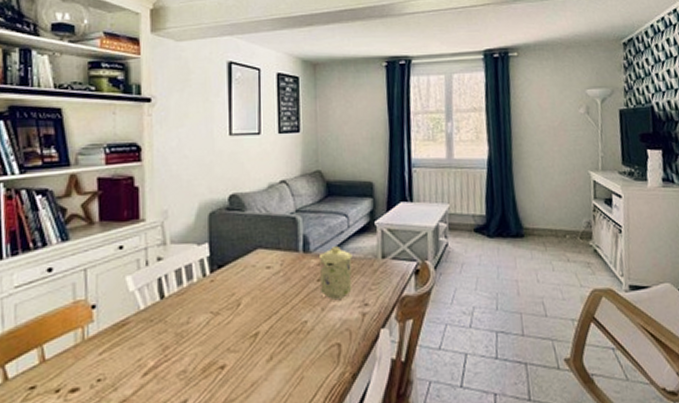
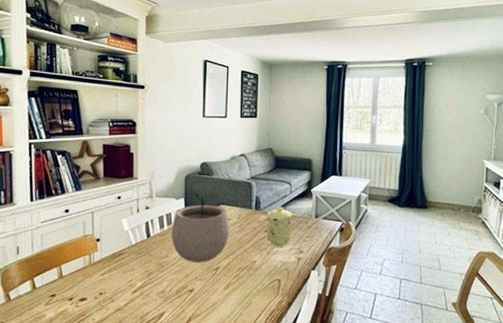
plant pot: none [192,232,271,329] -> present [171,191,230,263]

